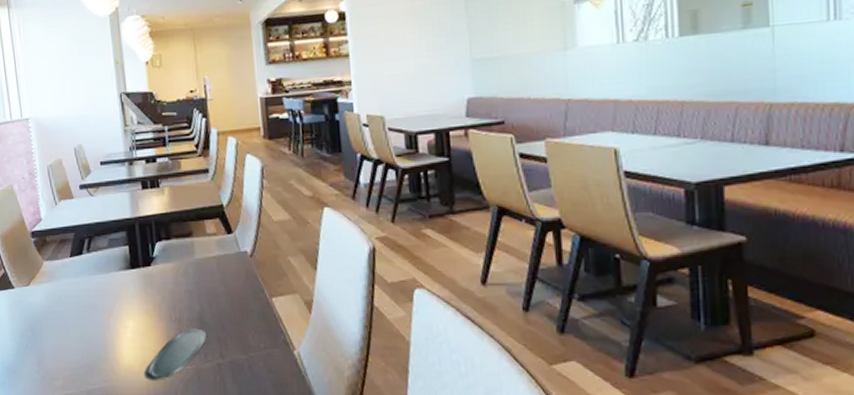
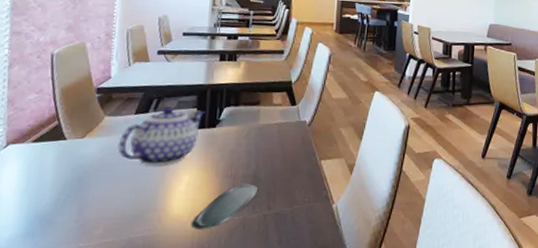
teapot: none [60,246,137,312] -> present [118,106,205,166]

